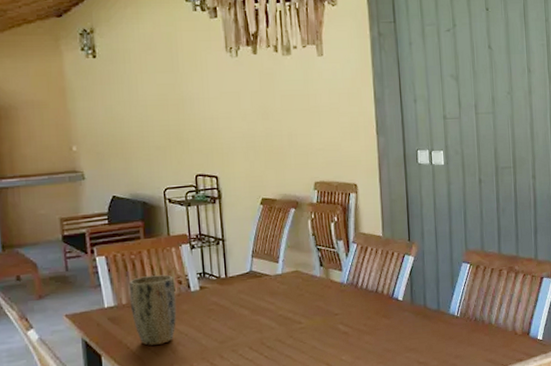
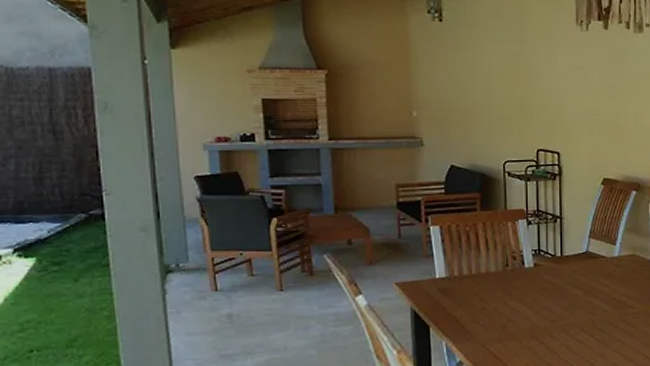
plant pot: present [128,274,177,346] -> none [461,249,509,320]

